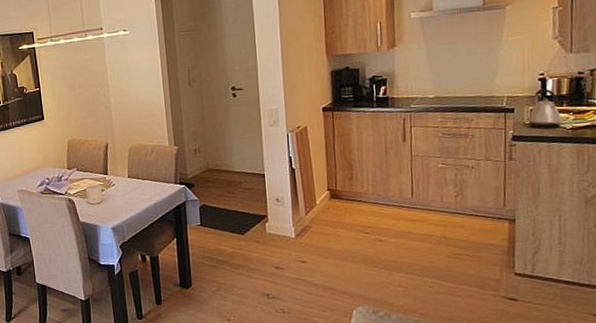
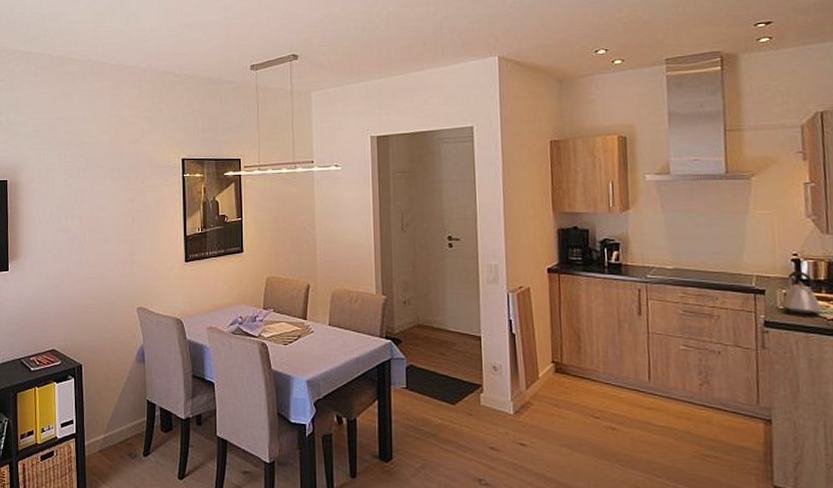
mug: present [85,184,108,205] -> none [281,329,306,352]

